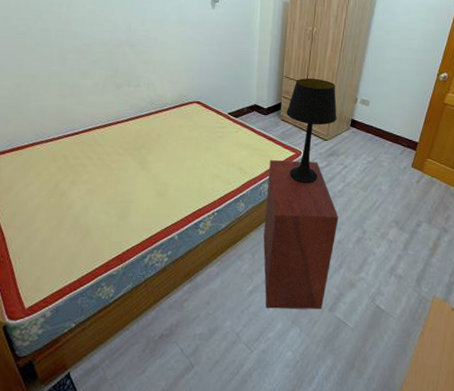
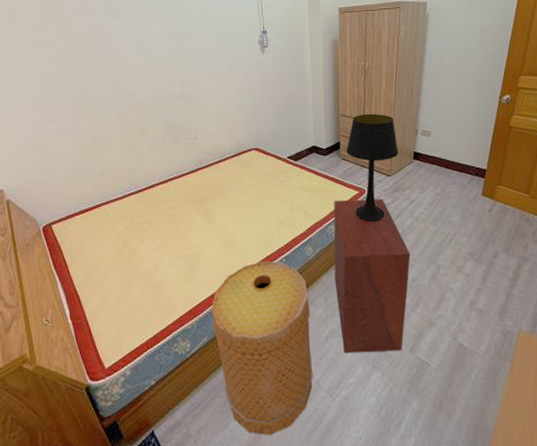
basket: none [138,213,237,384] -> present [211,261,313,436]

